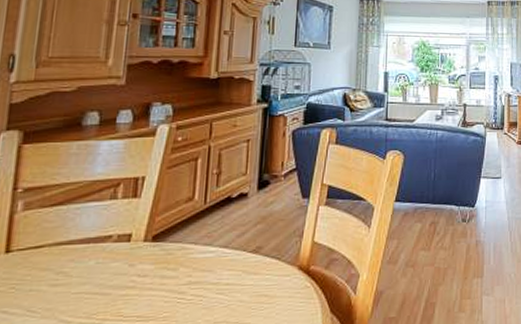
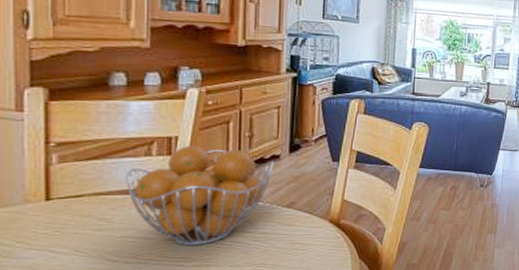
fruit basket: none [88,186,242,302] -> present [126,146,275,246]

